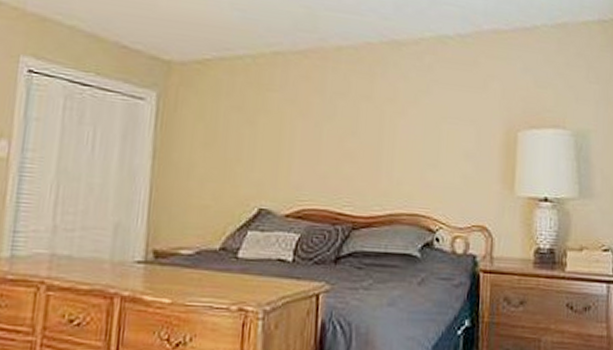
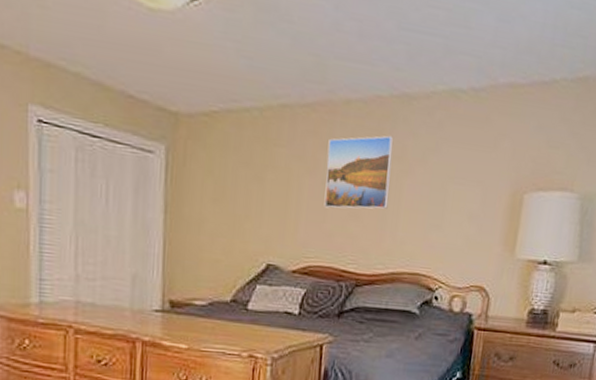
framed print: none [317,79,386,151] -> present [324,135,394,209]

